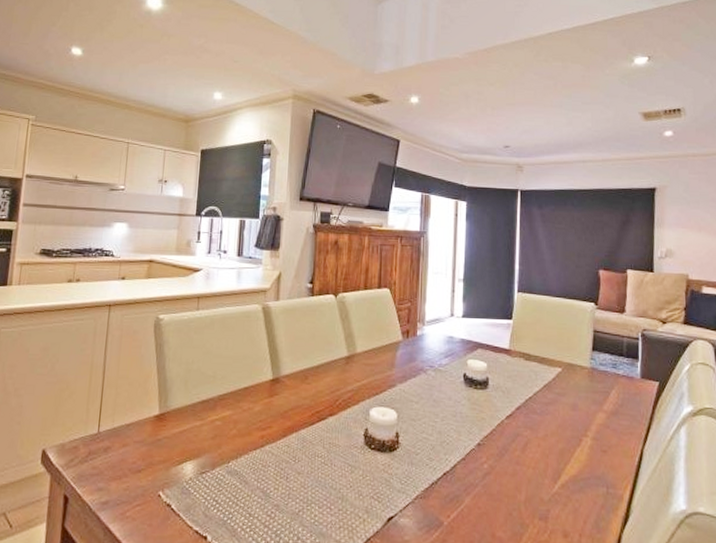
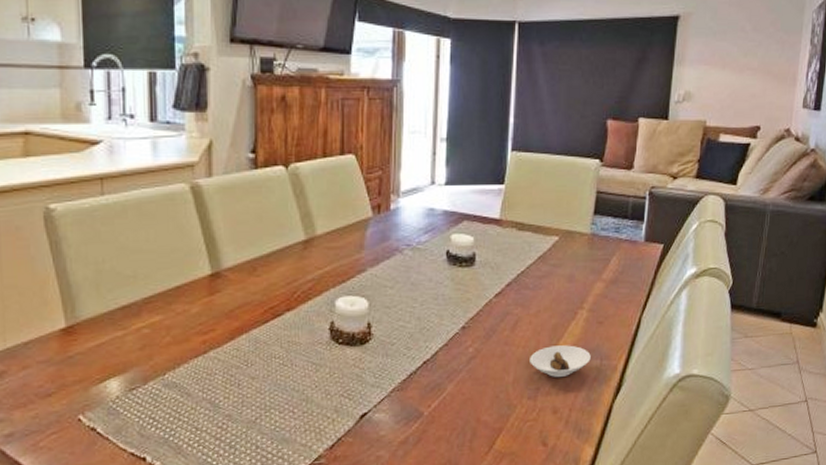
saucer: none [540,469,597,501] -> present [530,345,591,377]

